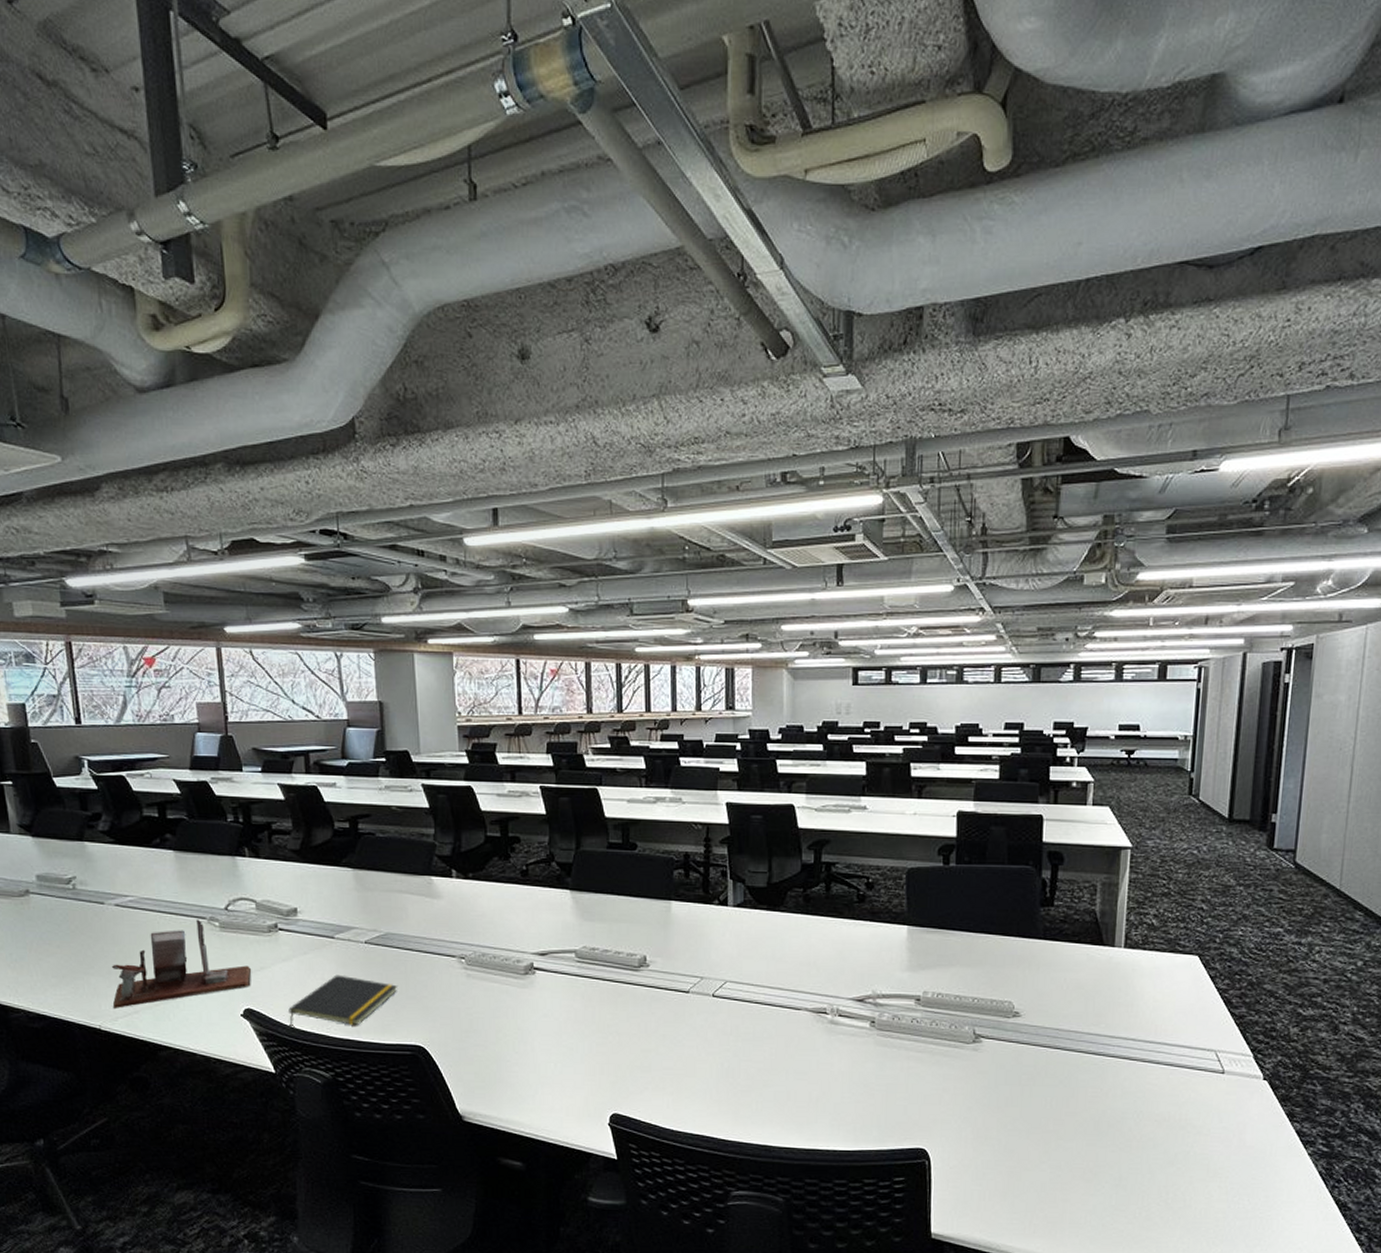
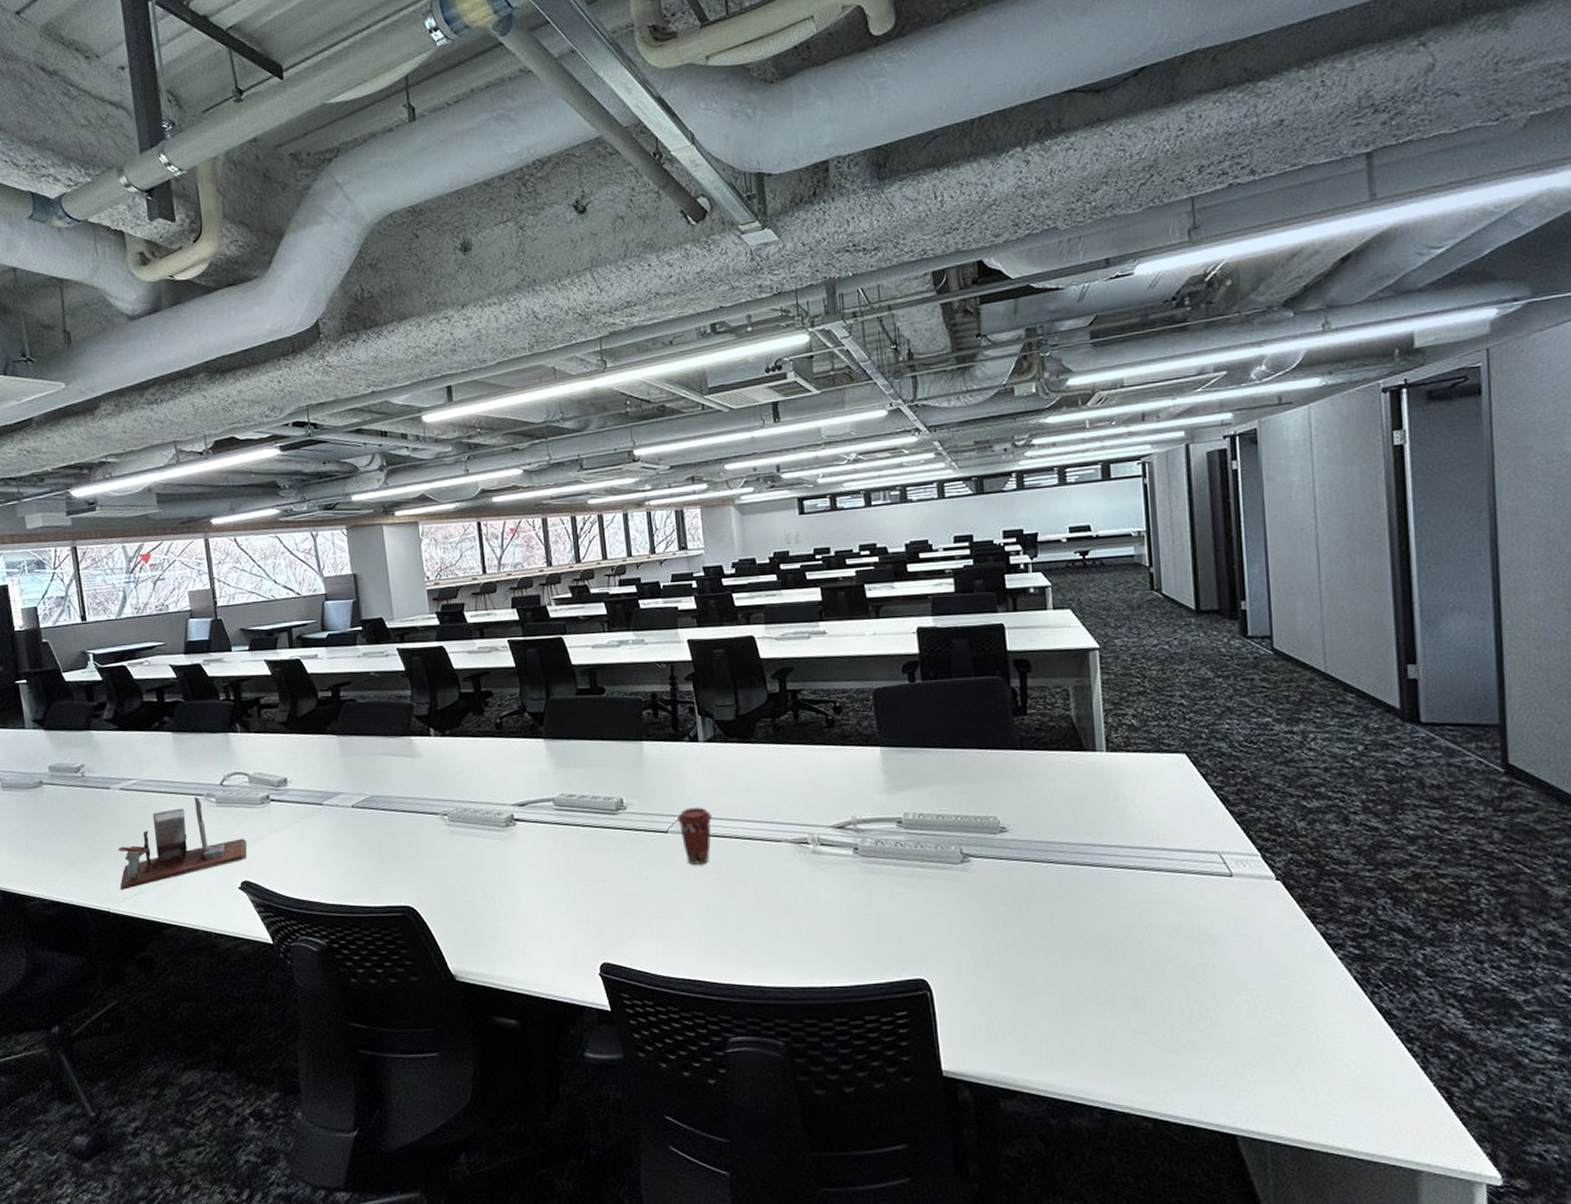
notepad: present [288,974,398,1027] -> none [283,840,386,897]
coffee cup: none [700,970,735,1027] -> present [677,807,713,866]

